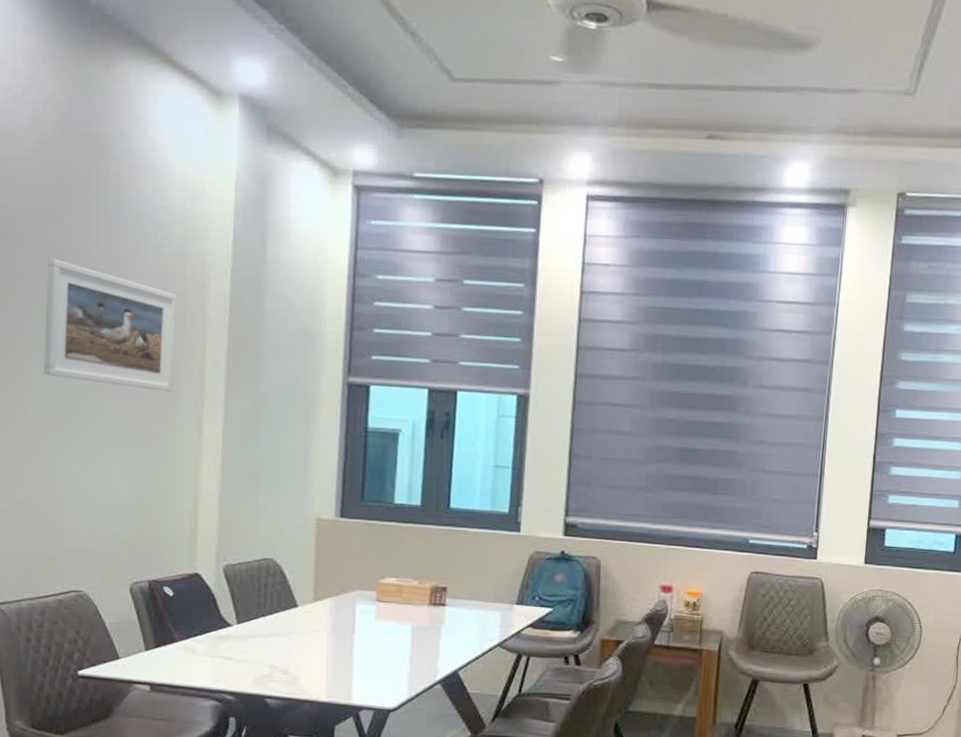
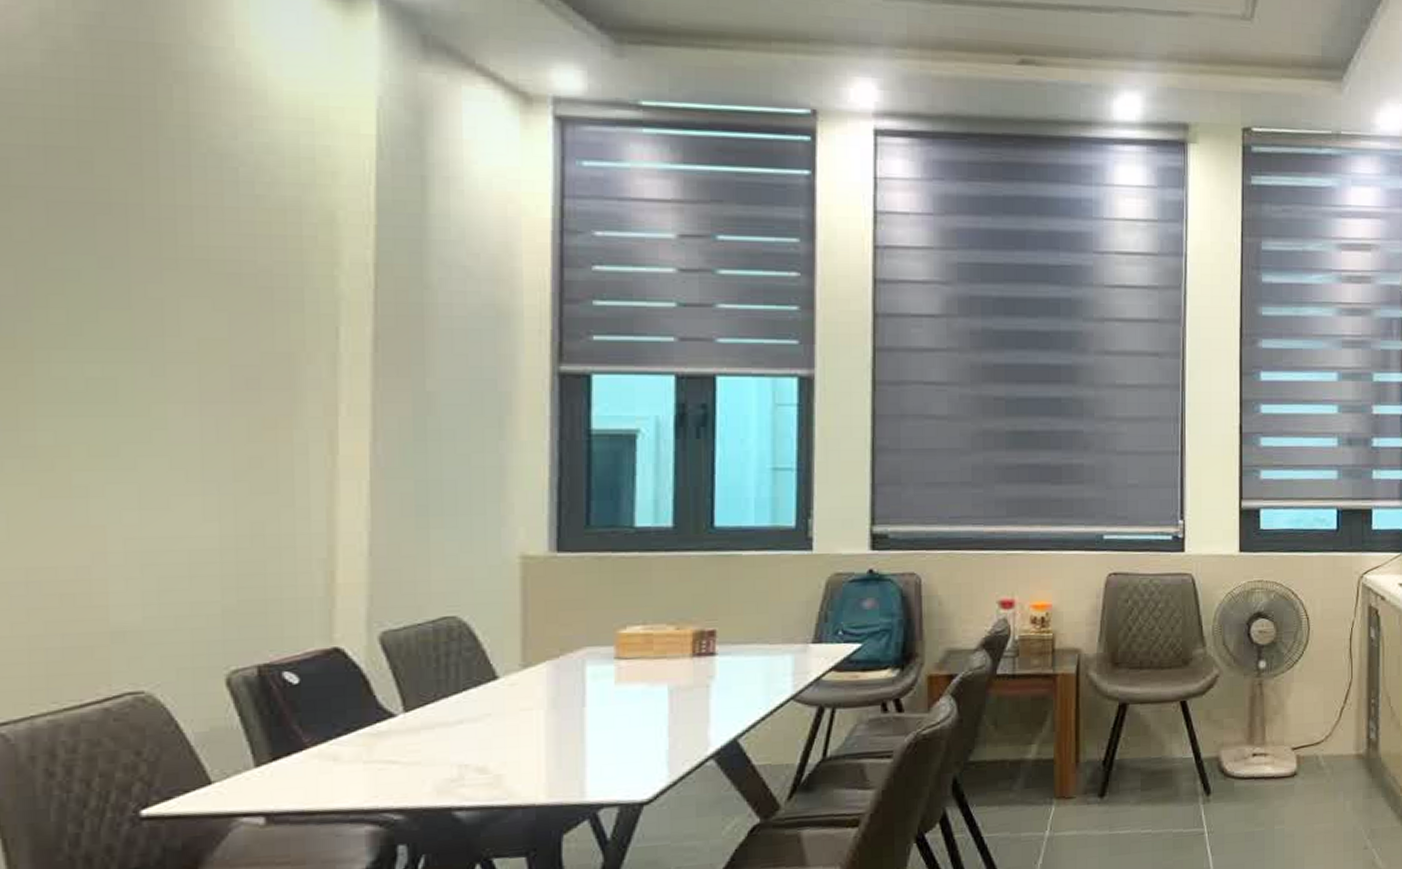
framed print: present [44,258,177,392] -> none [67,216,291,397]

